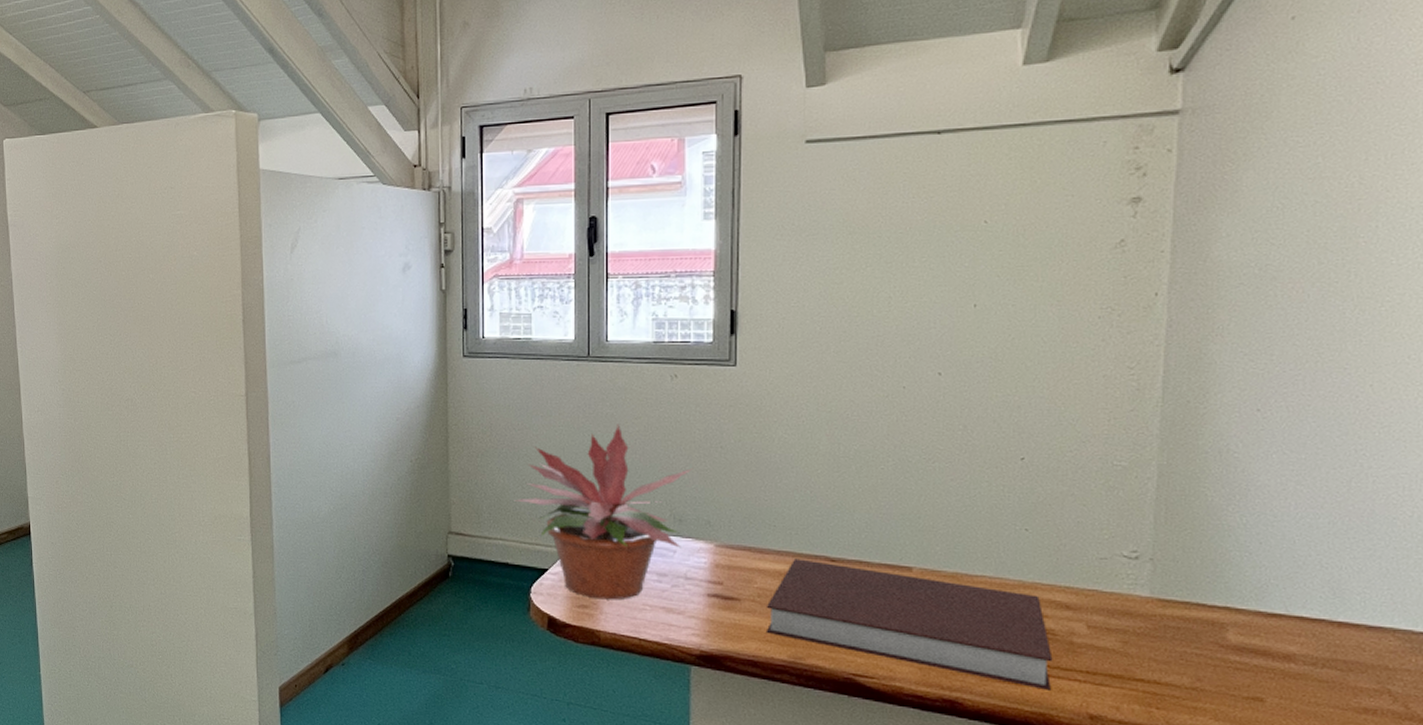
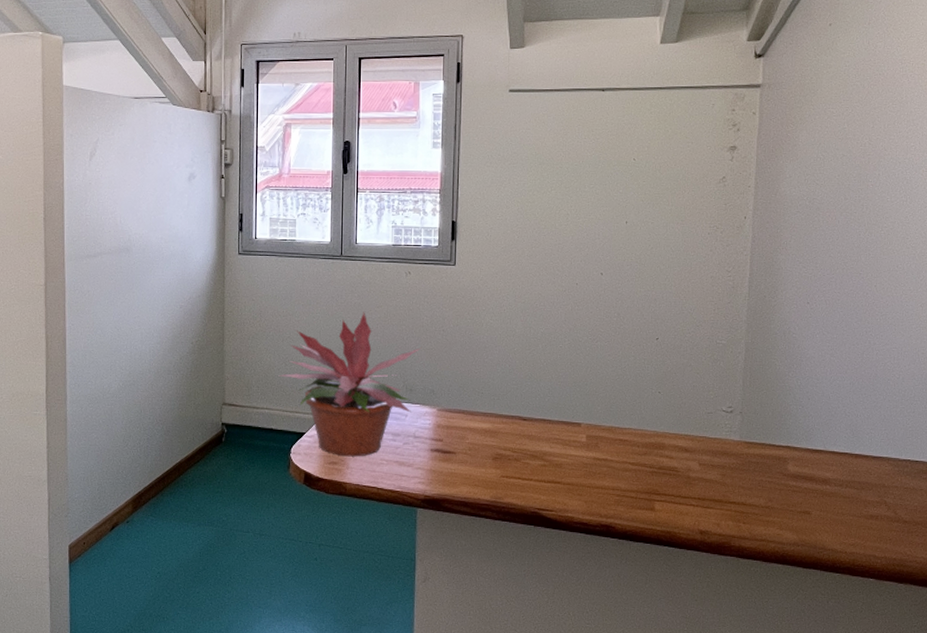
notebook: present [765,559,1053,690] -> none [474,419,676,514]

